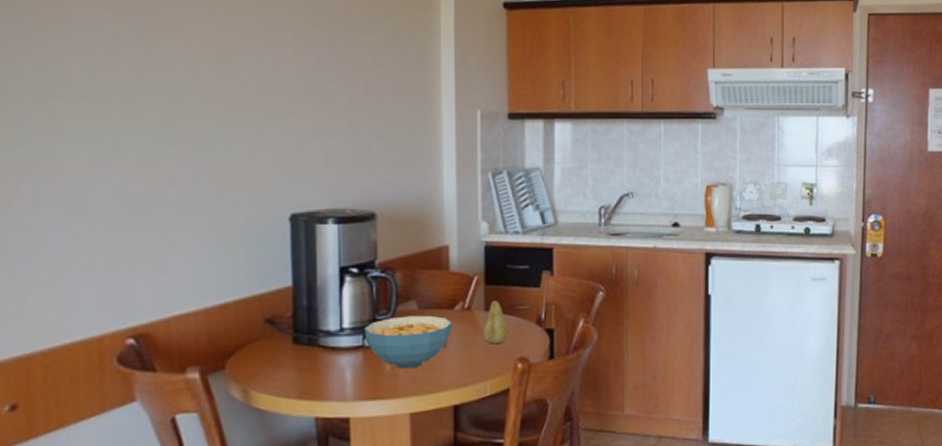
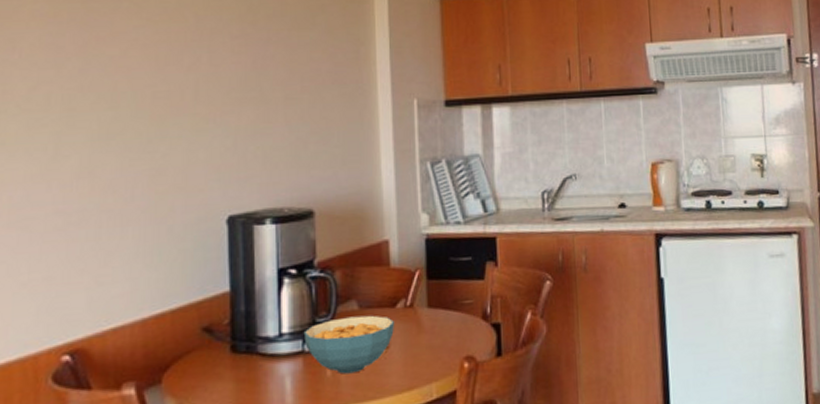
fruit: present [483,300,508,345] -> none [426,295,453,344]

